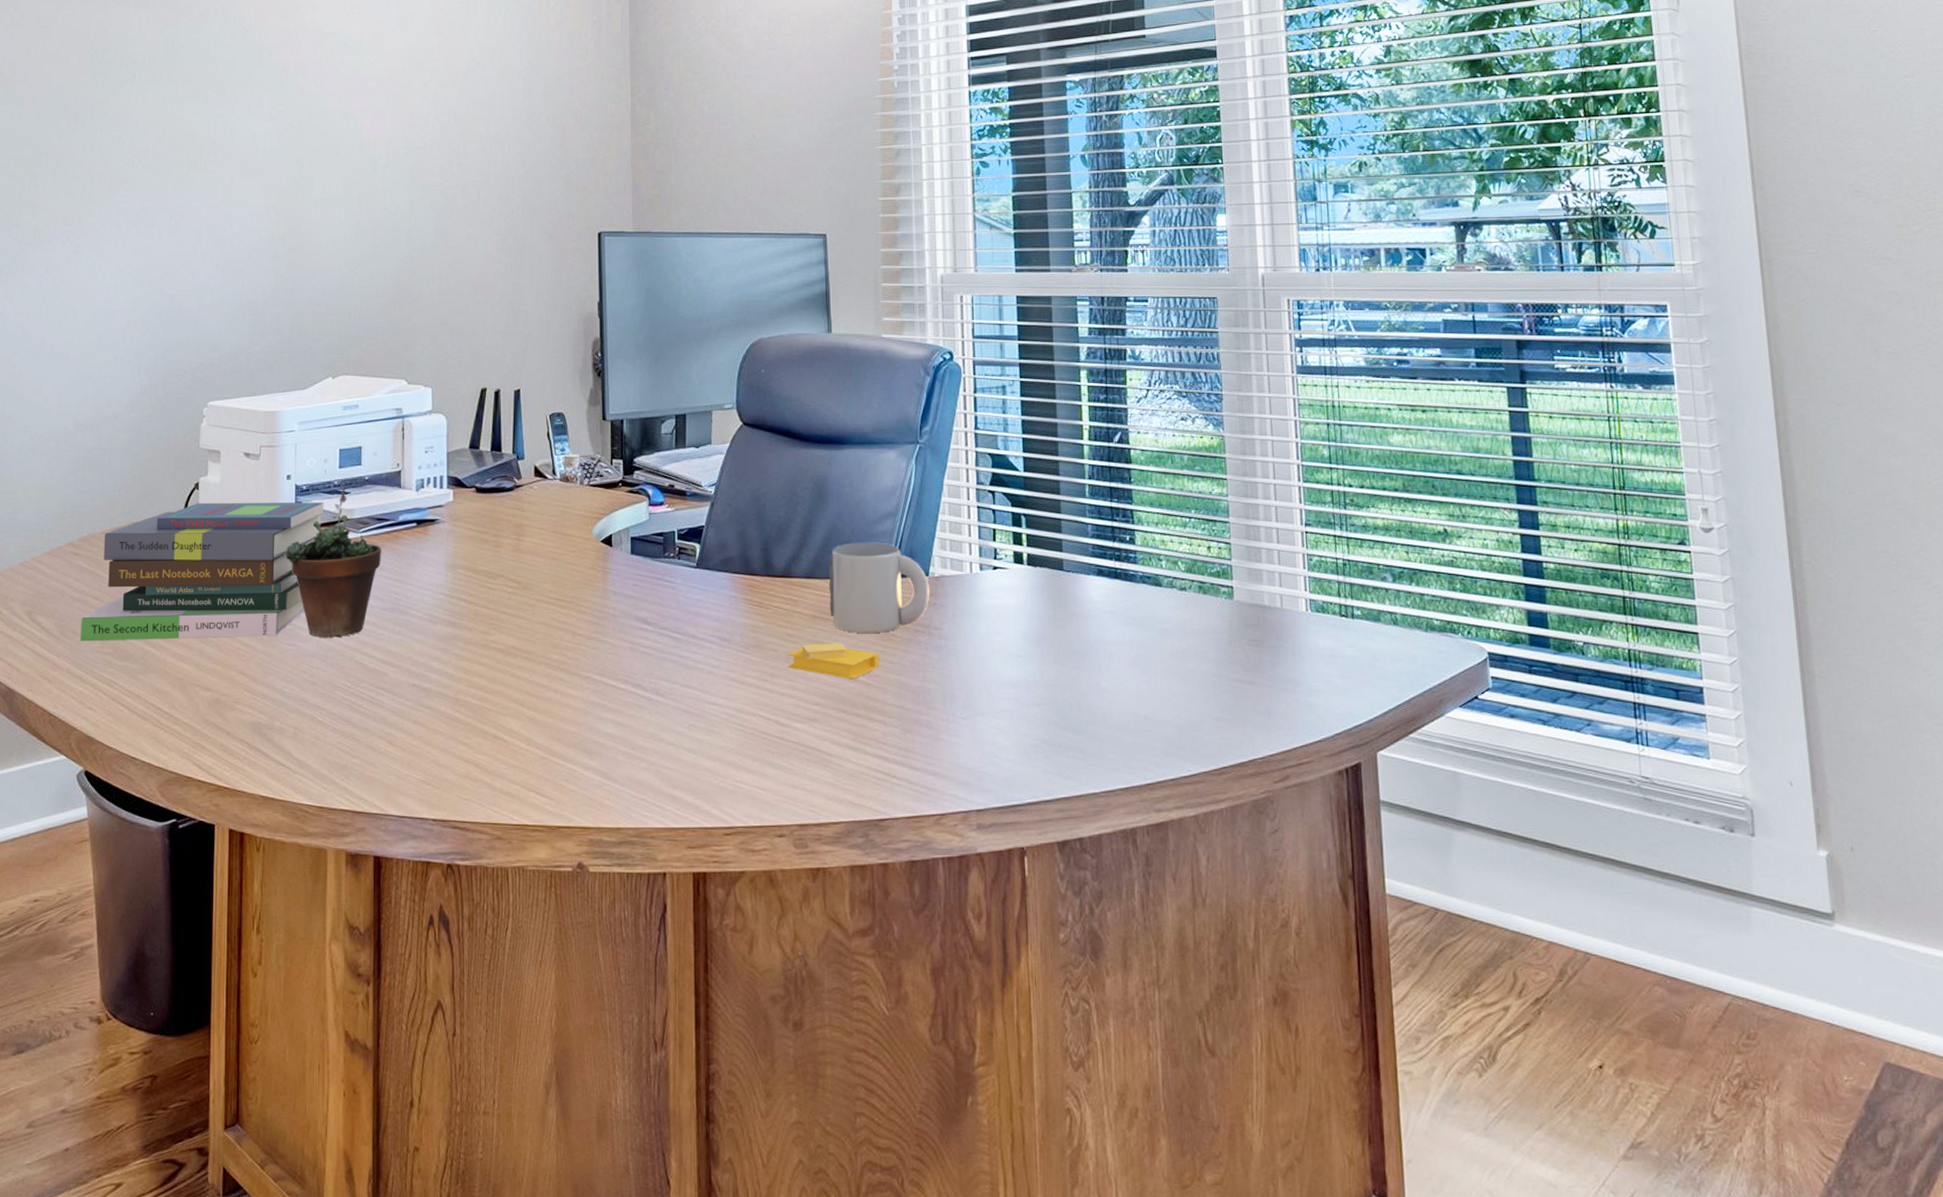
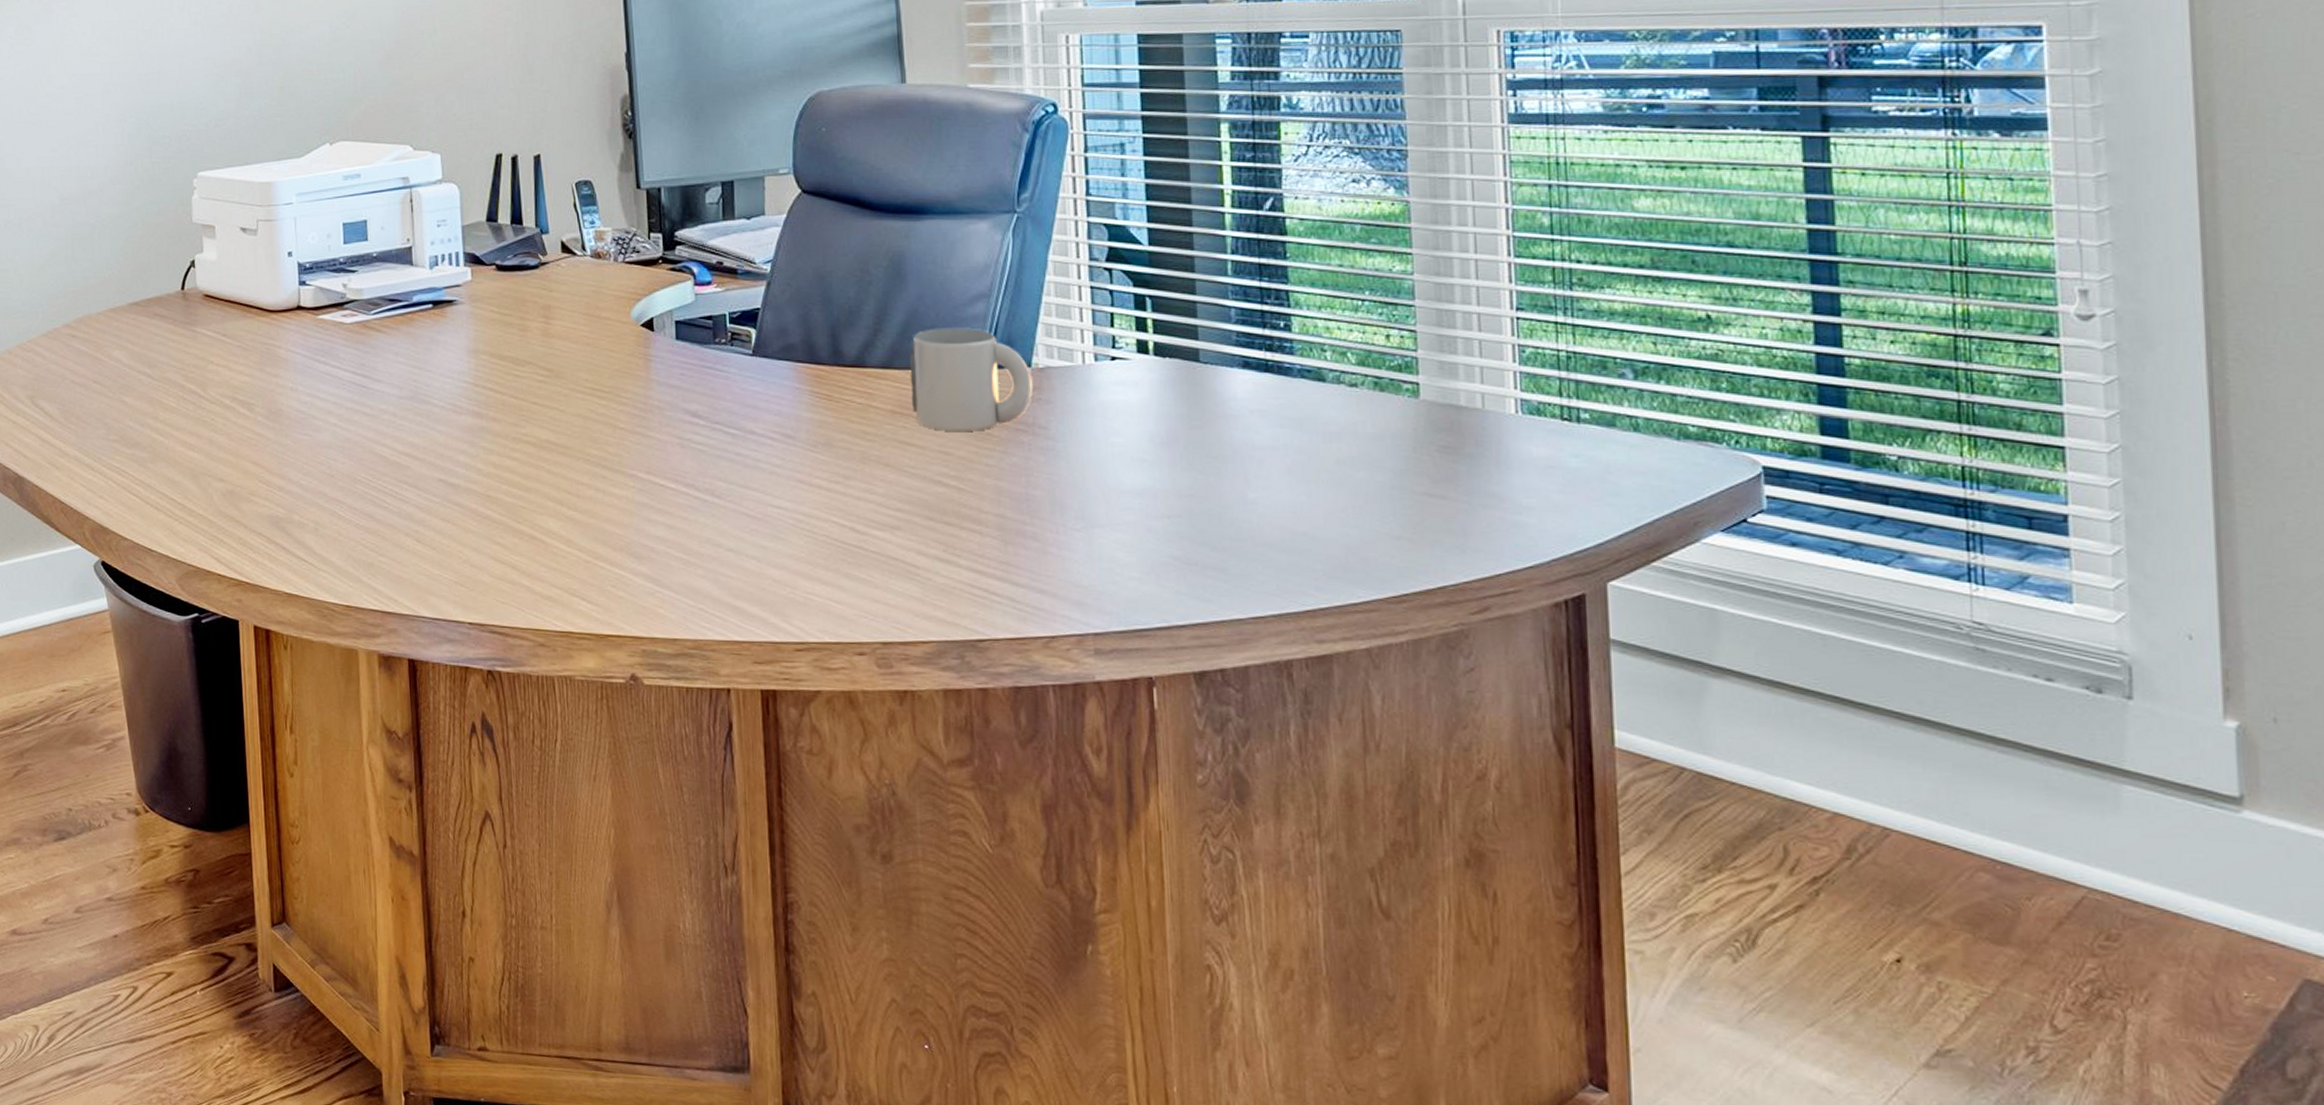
books: present [80,502,324,642] -> none [84,281,330,428]
succulent plant: present [284,486,381,638] -> none [291,264,396,428]
sticky notes: present [788,643,880,680] -> none [863,442,974,484]

